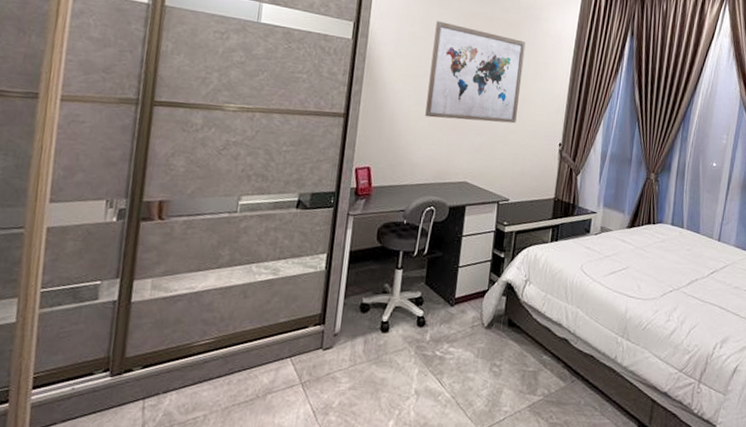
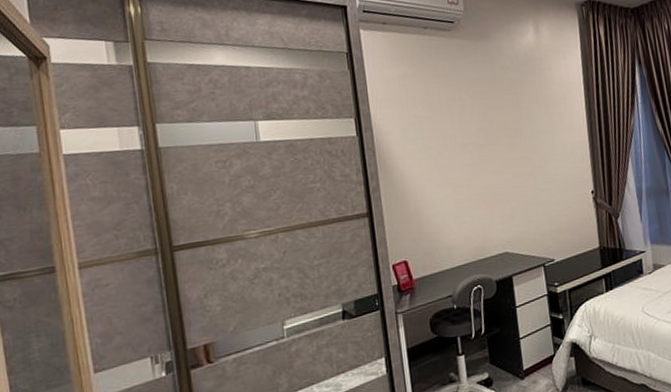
wall art: present [425,21,526,124] -> none [438,95,543,197]

